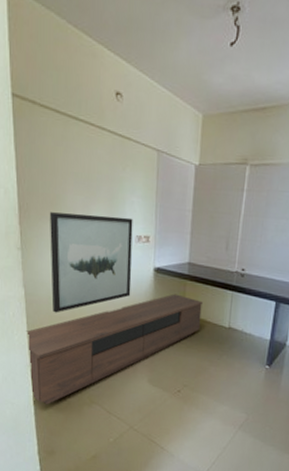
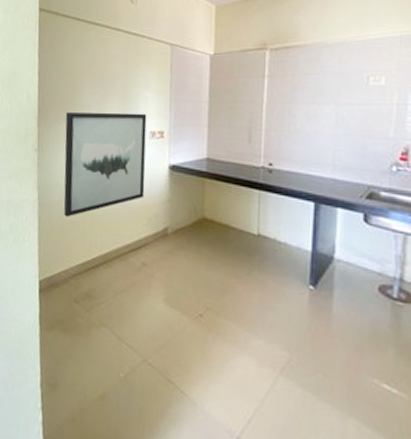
tv stand: present [25,294,204,405] -> none [36,194,226,325]

